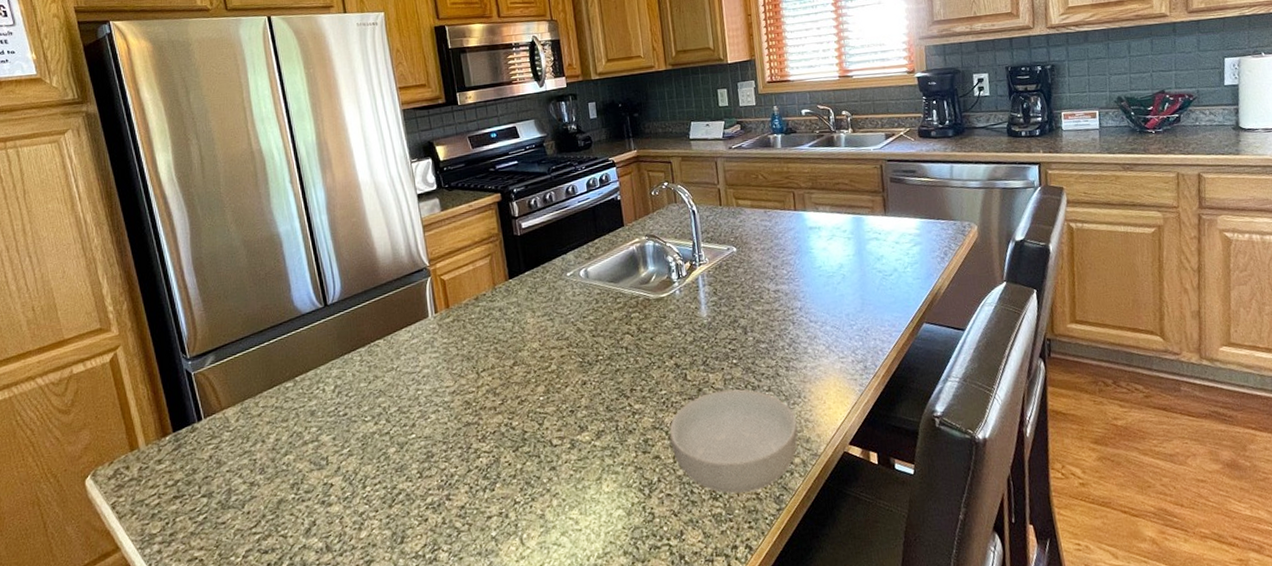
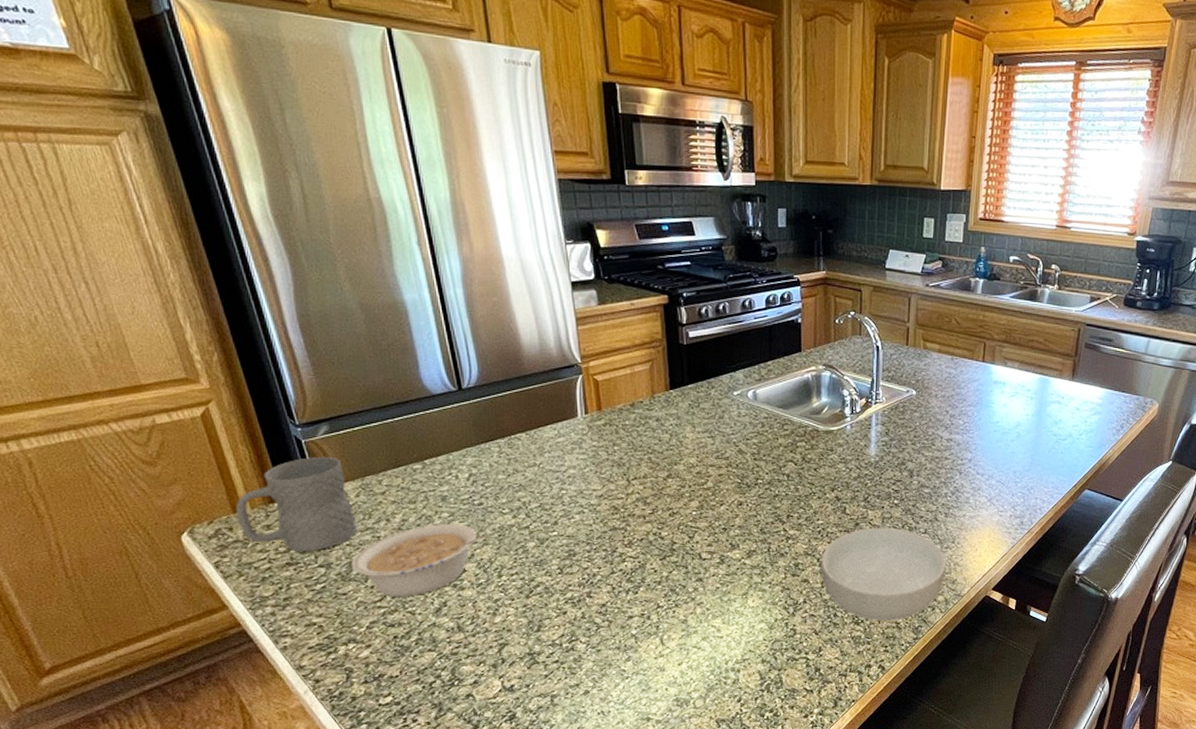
mug: none [133,385,236,484] -> present [236,456,357,552]
legume: none [230,437,359,521] -> present [351,524,496,597]

